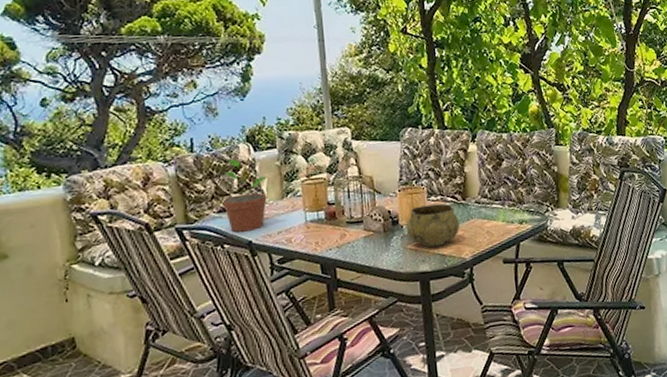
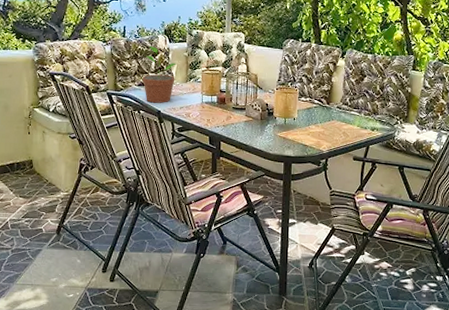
decorative bowl: present [406,203,460,248] -> none [278,103,322,138]

